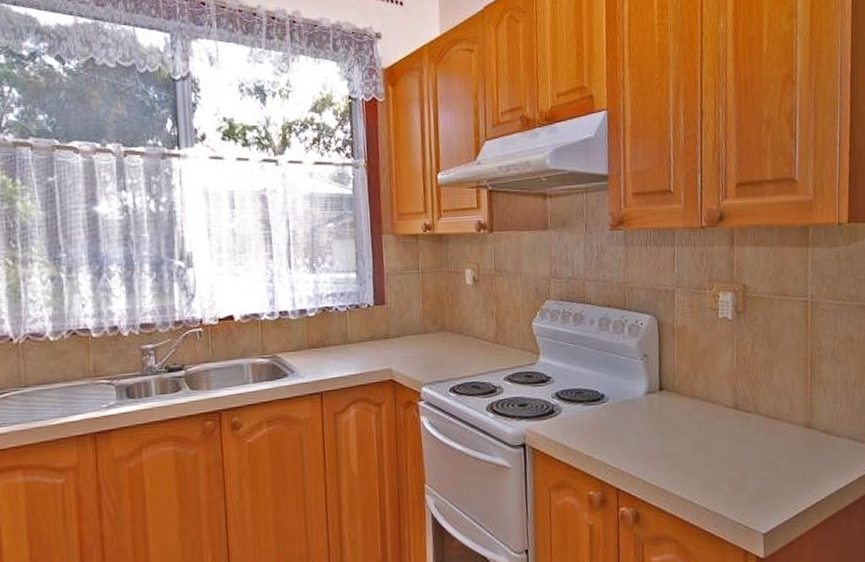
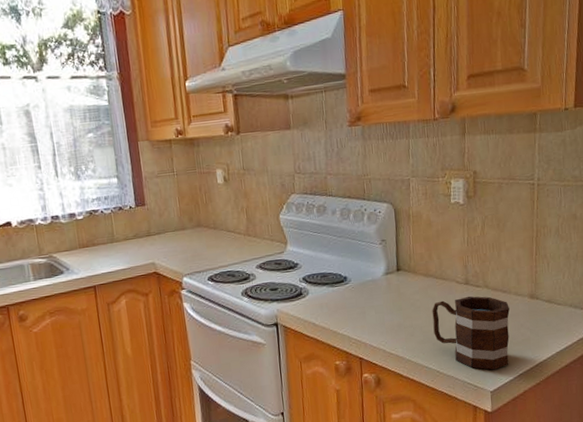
mug: none [697,422,783,509] -> present [432,296,510,370]

